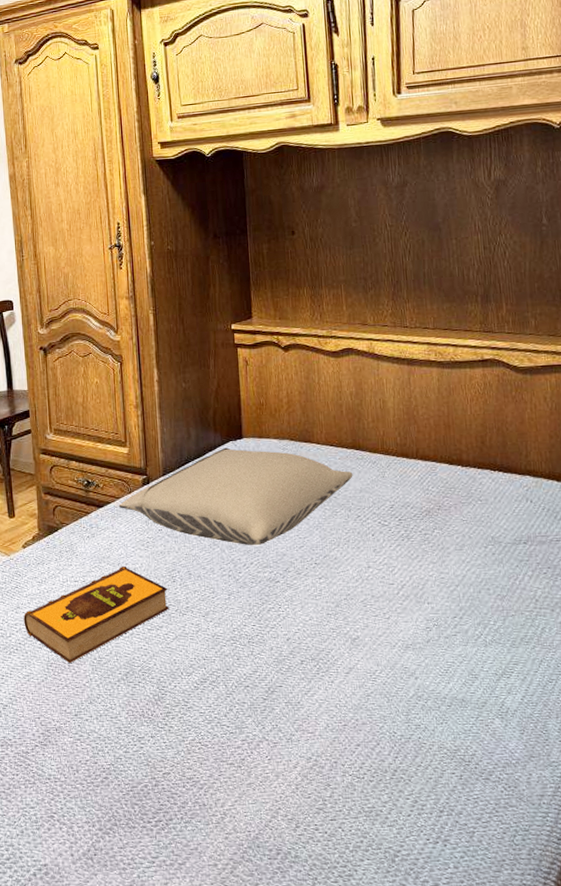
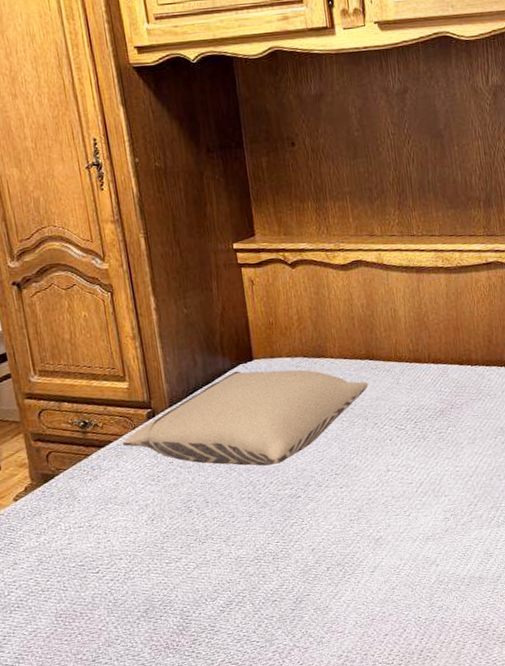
hardback book: present [24,565,169,663] -> none [22,503,187,611]

